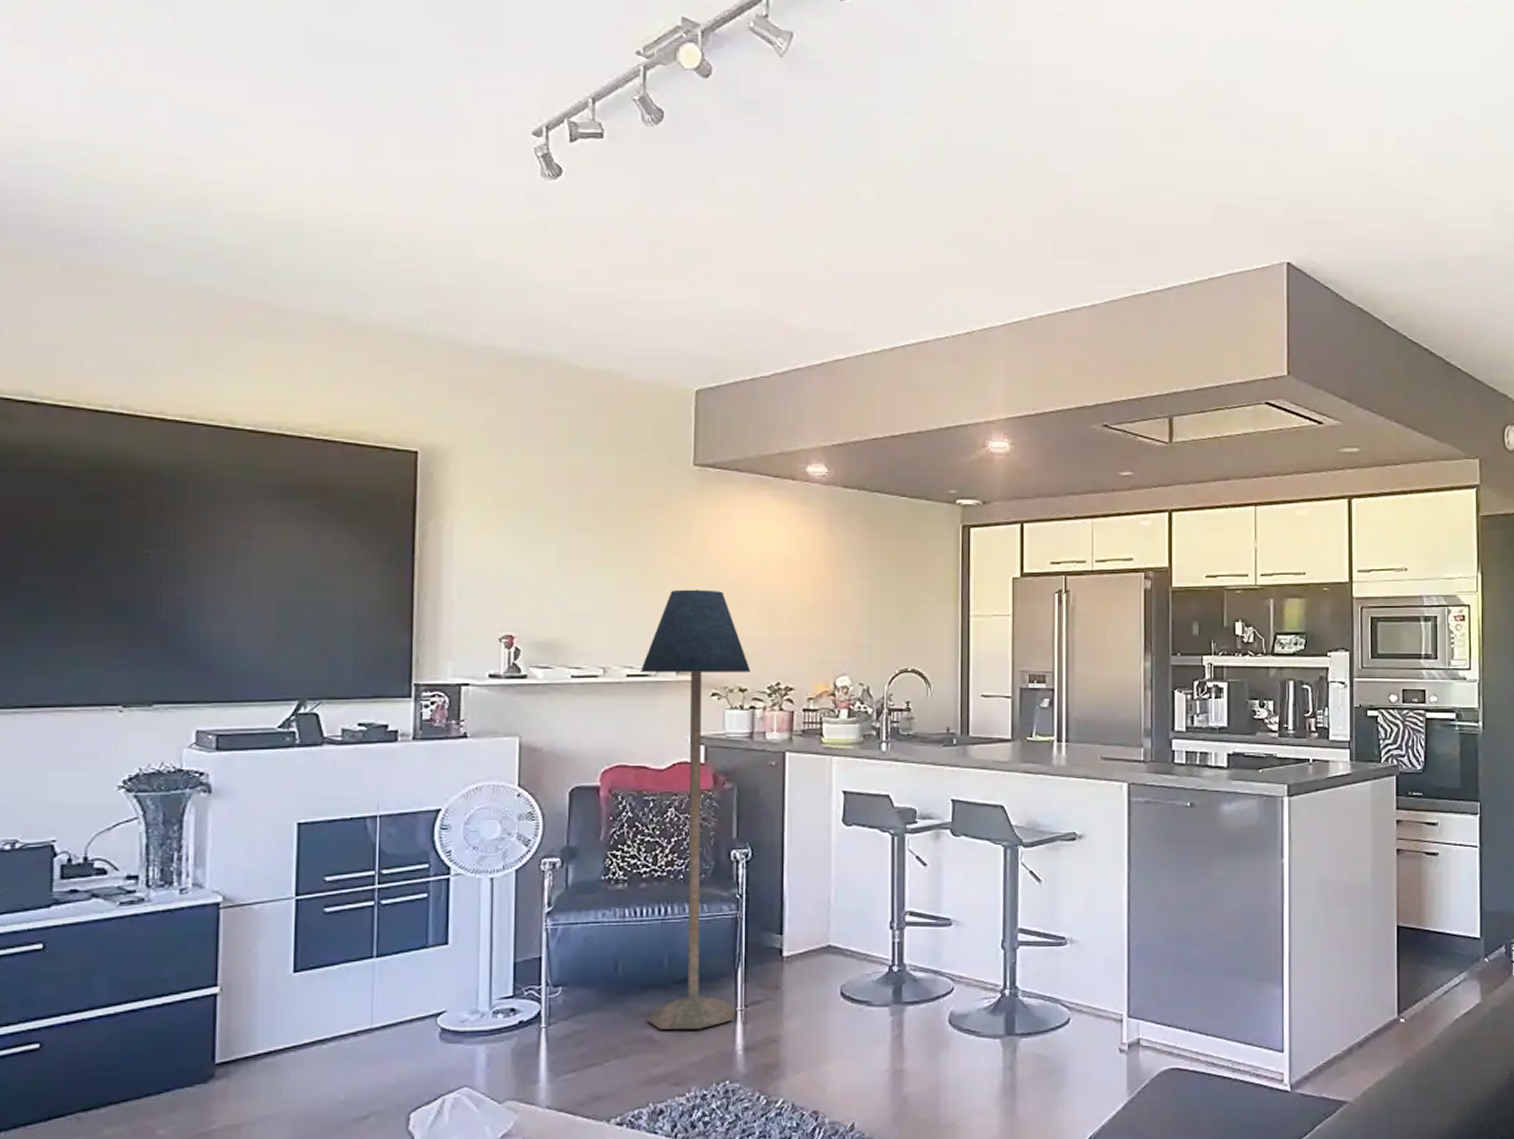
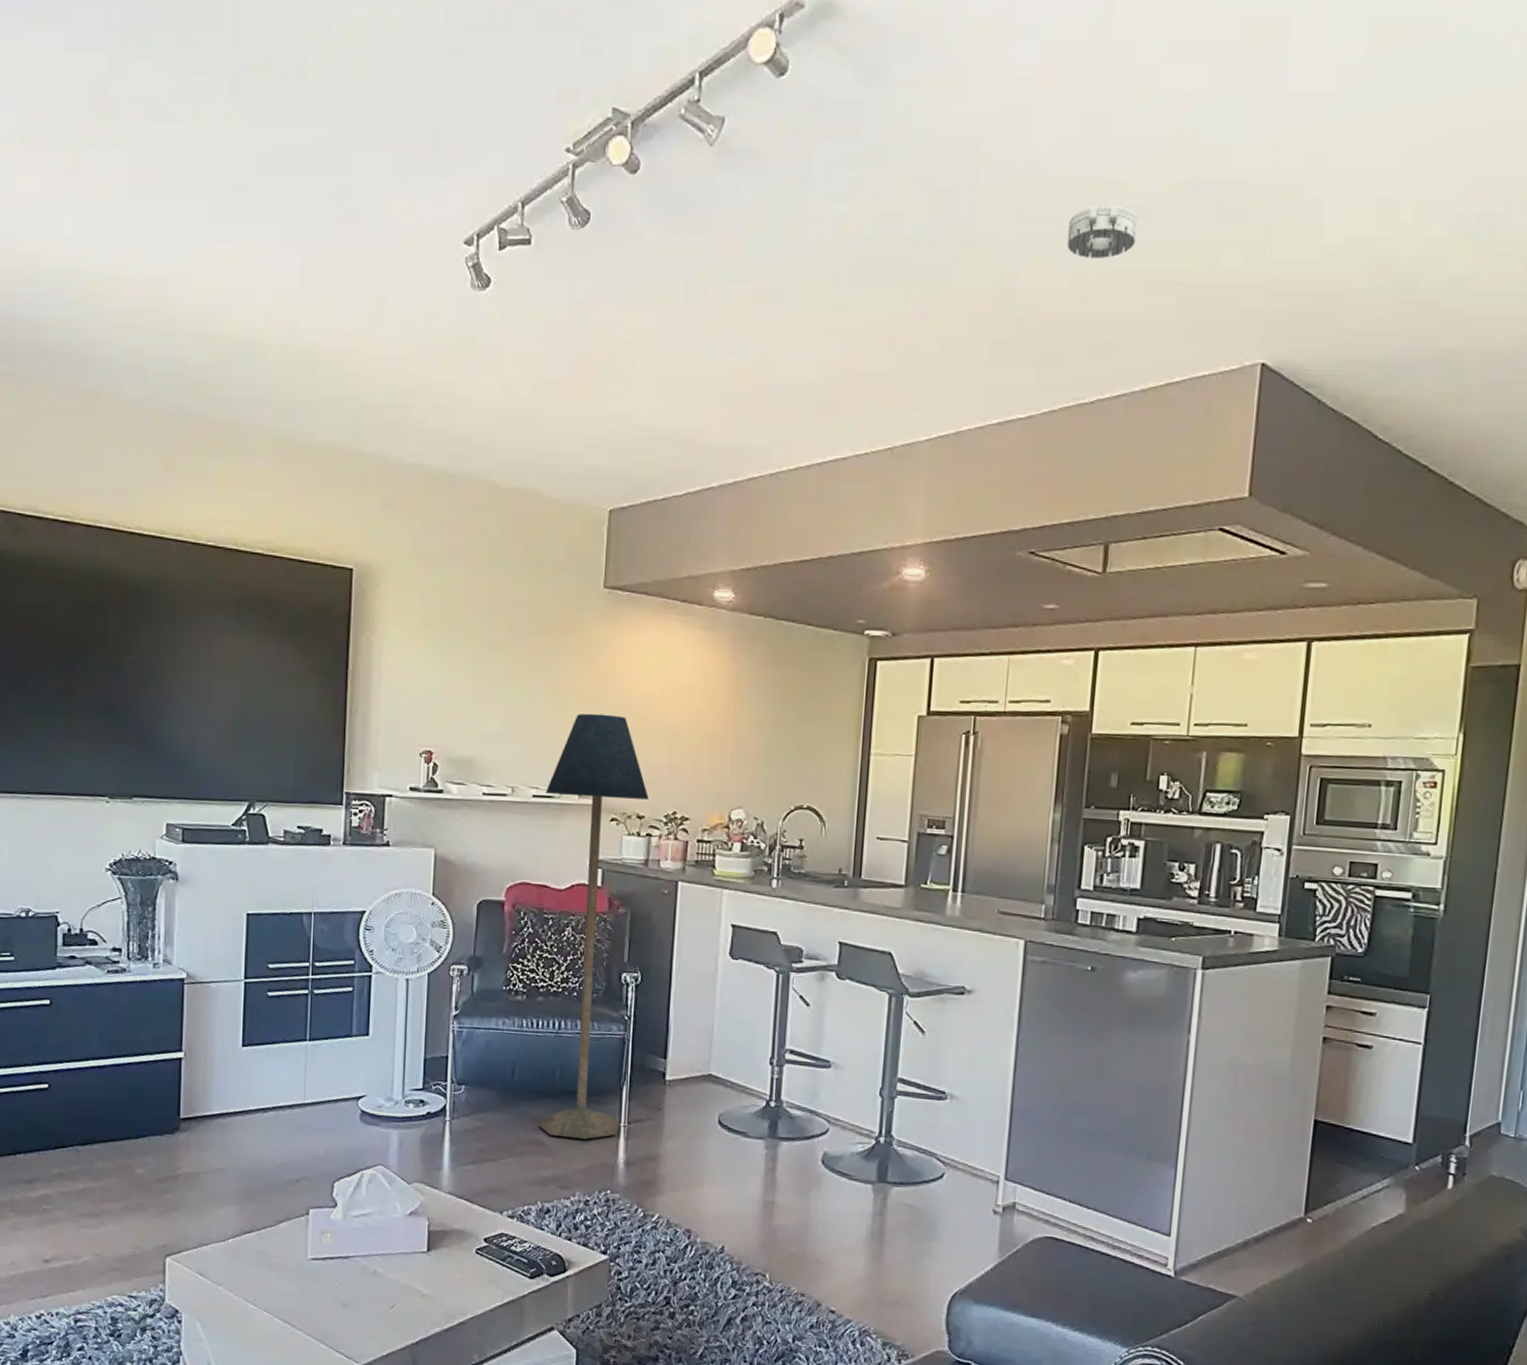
smoke detector: none [1114,125,1173,171] -> present [1066,205,1138,258]

